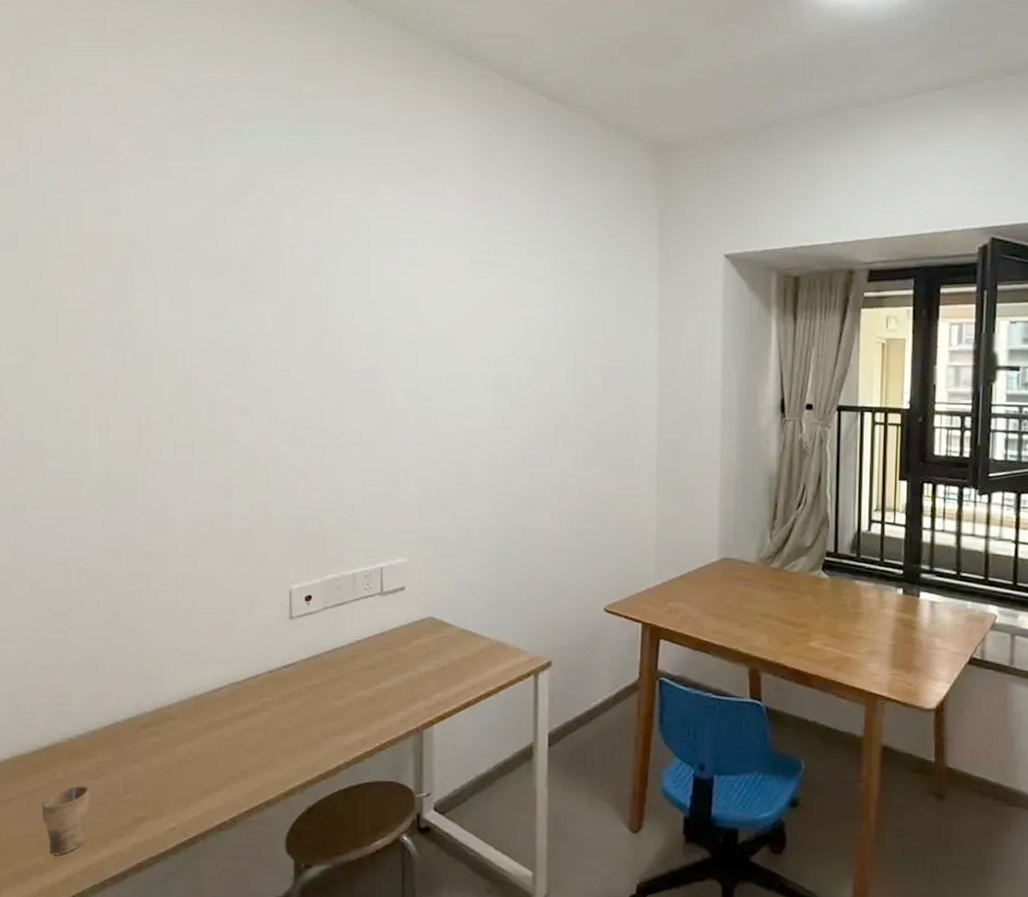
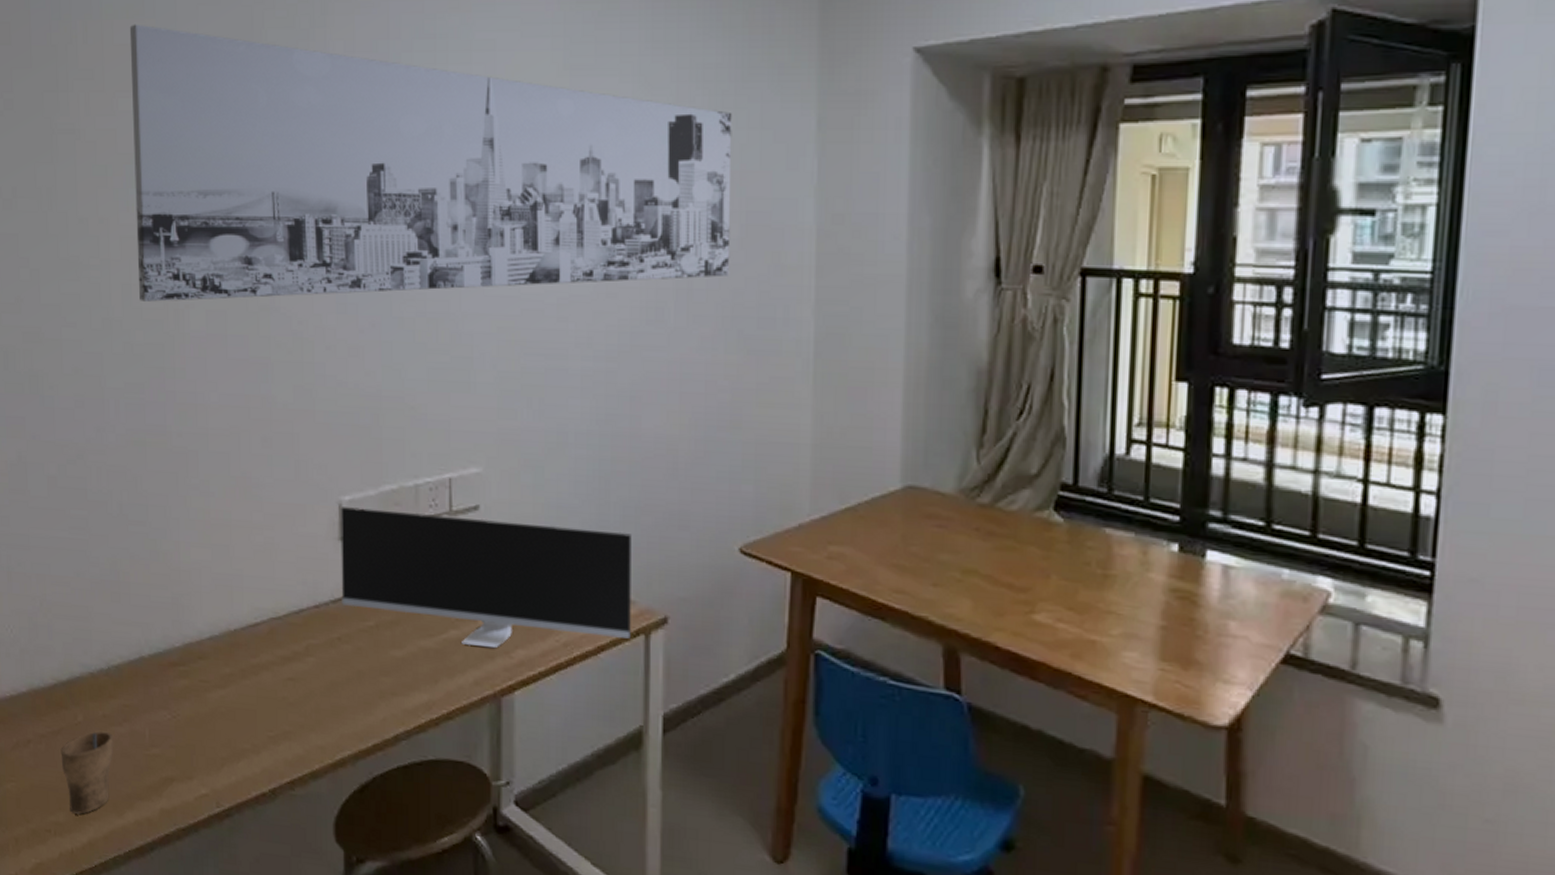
wall art: none [107,217,597,438] -> present [129,24,732,302]
monitor: none [291,593,524,693] -> present [340,507,631,648]

